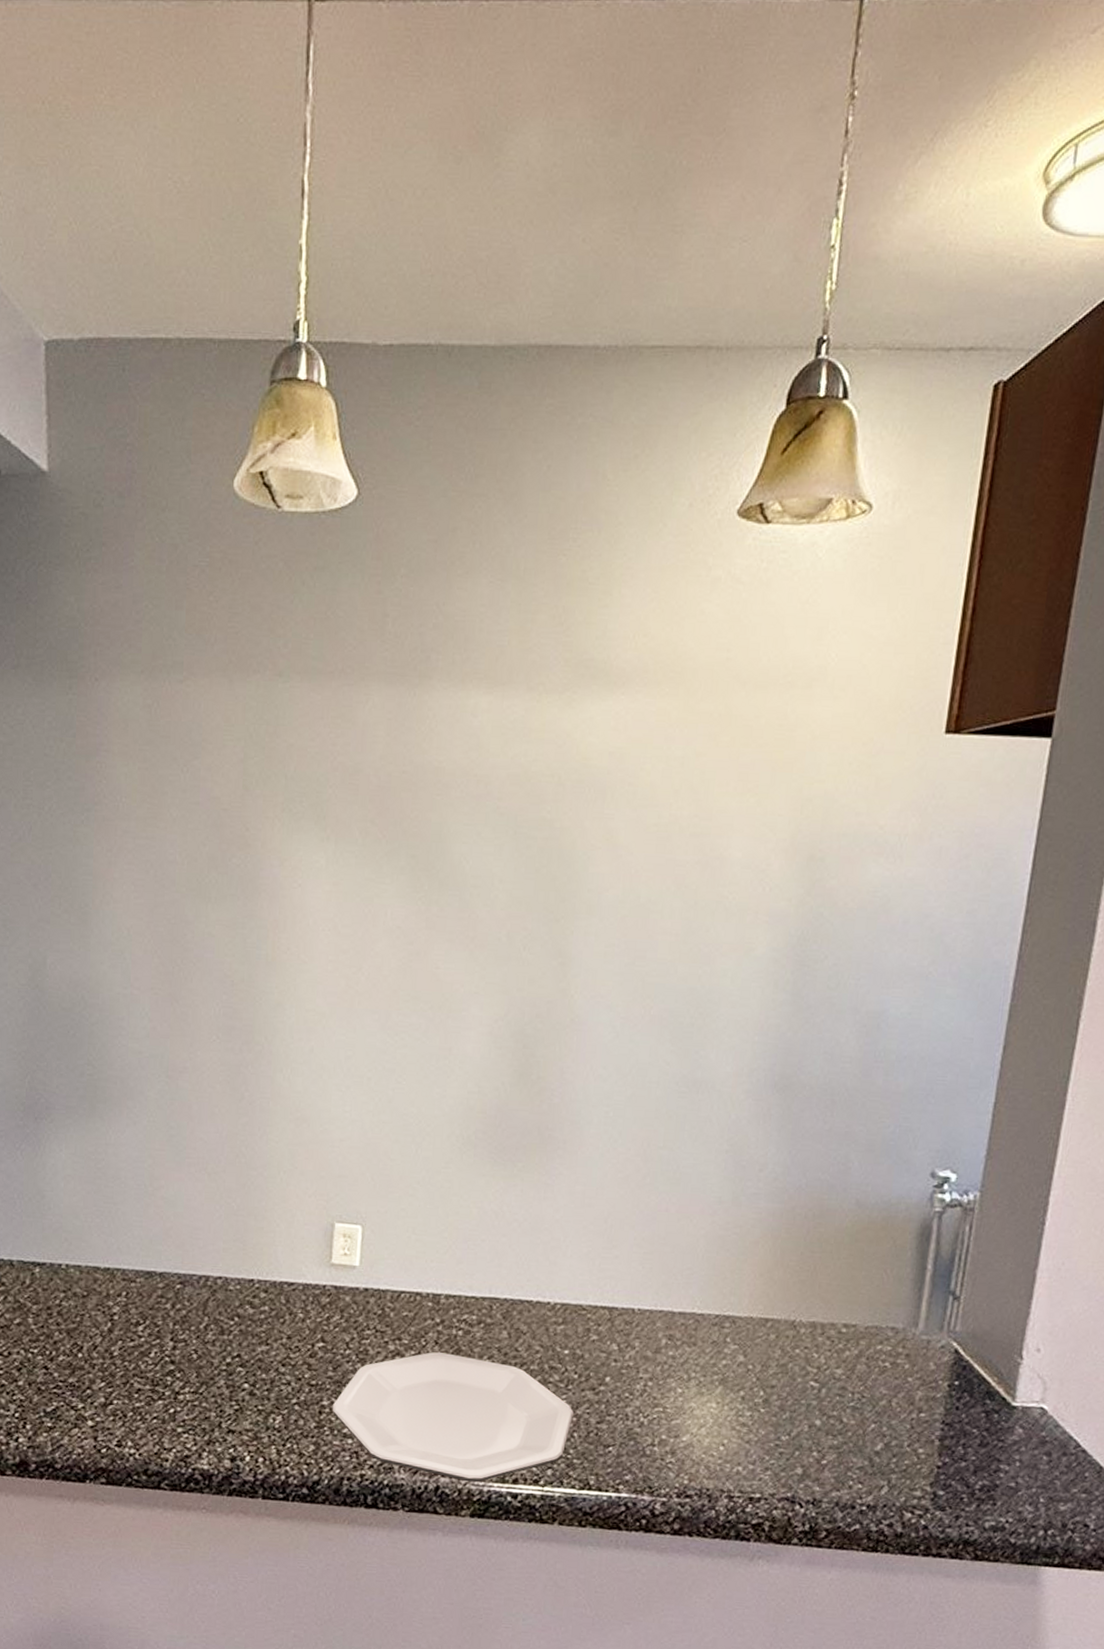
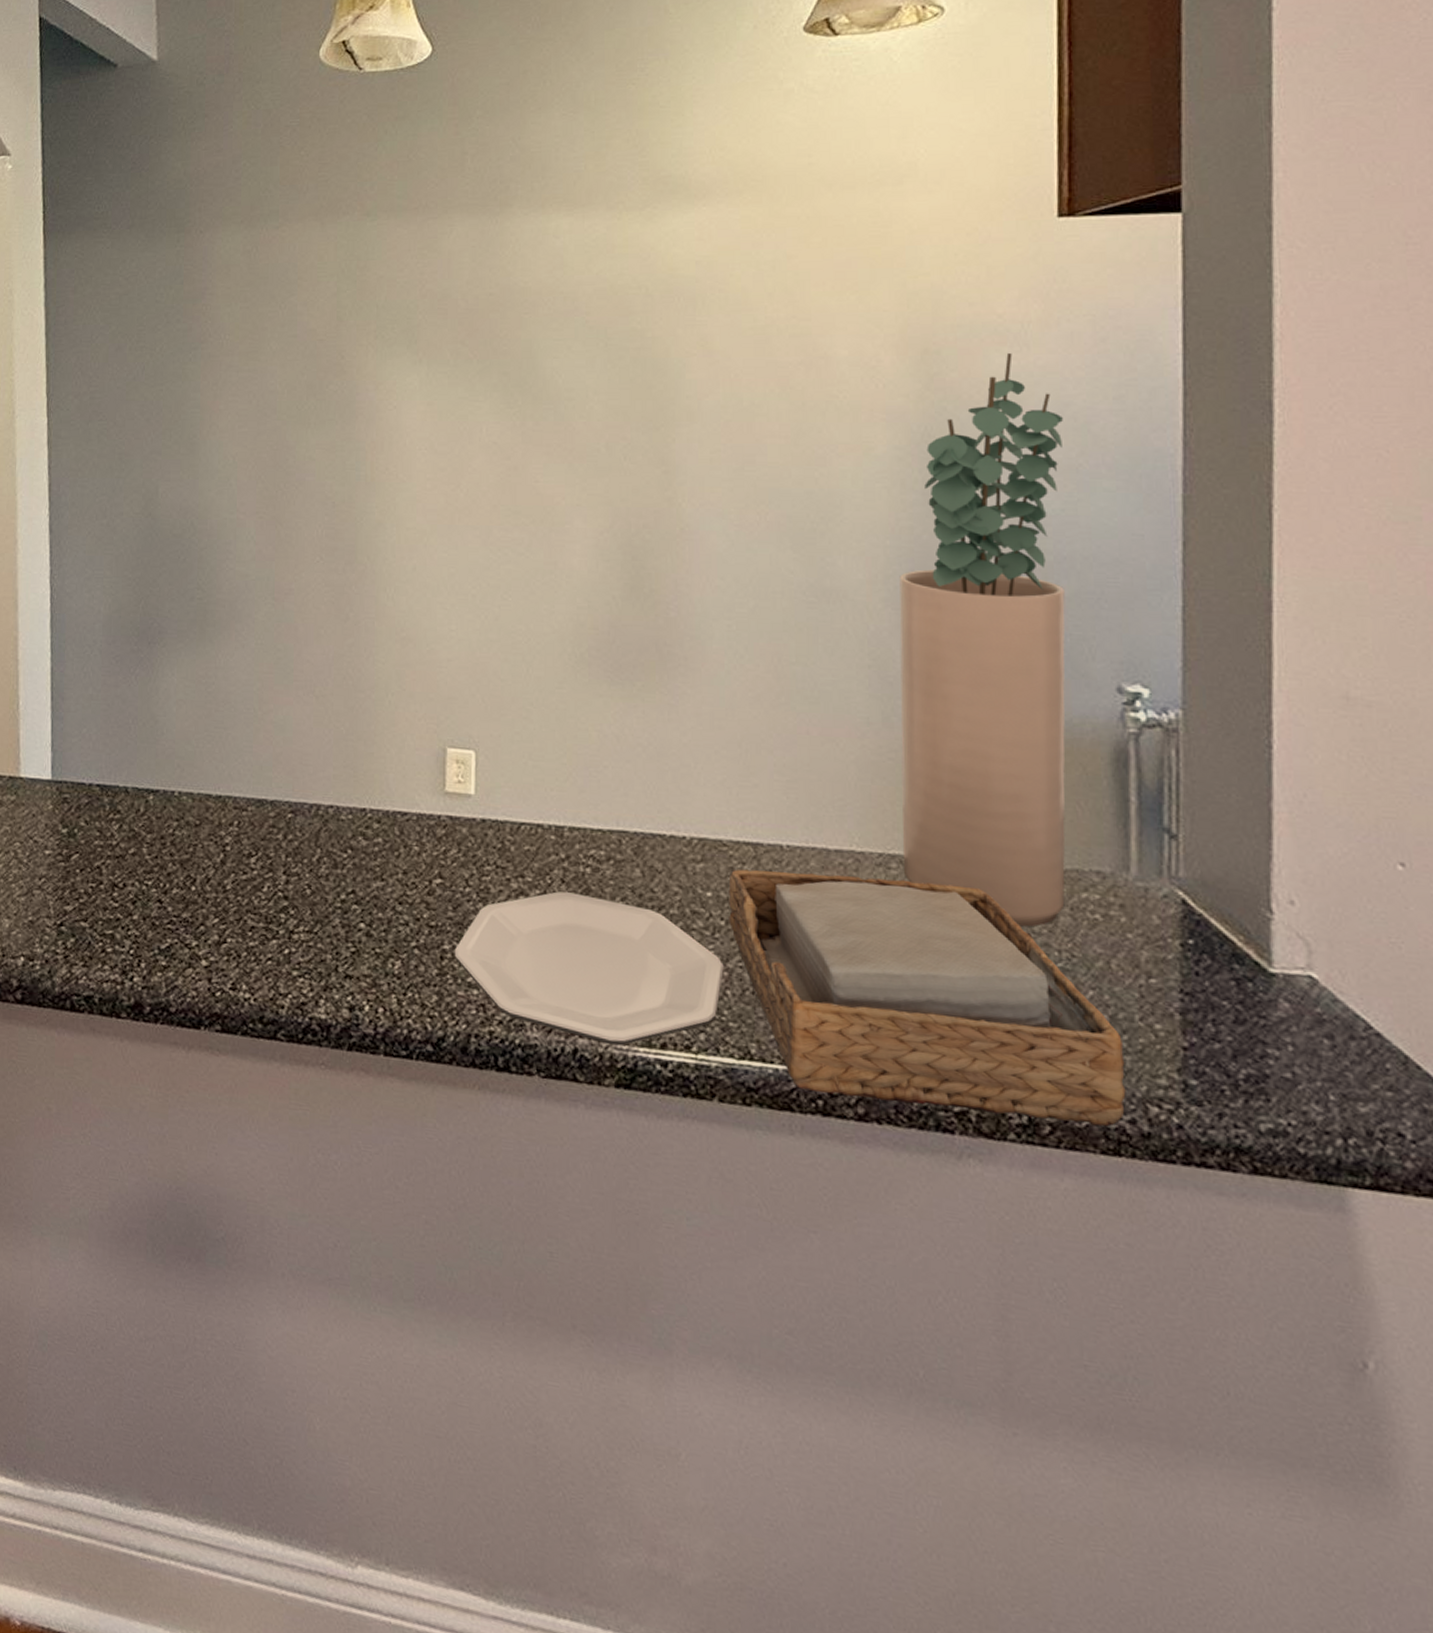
napkin holder: none [581,1330,892,1531] -> present [728,869,1126,1128]
vase: none [734,863,922,1374] -> present [899,352,1066,928]

